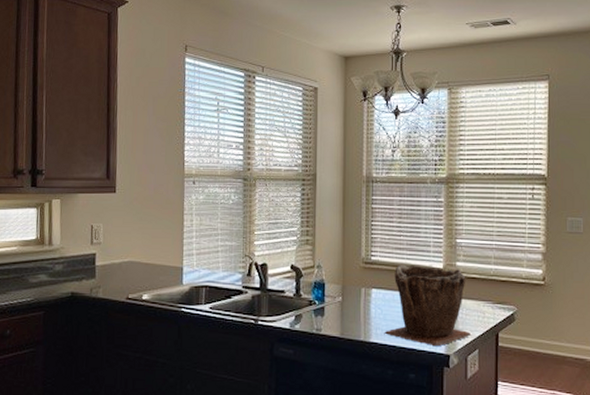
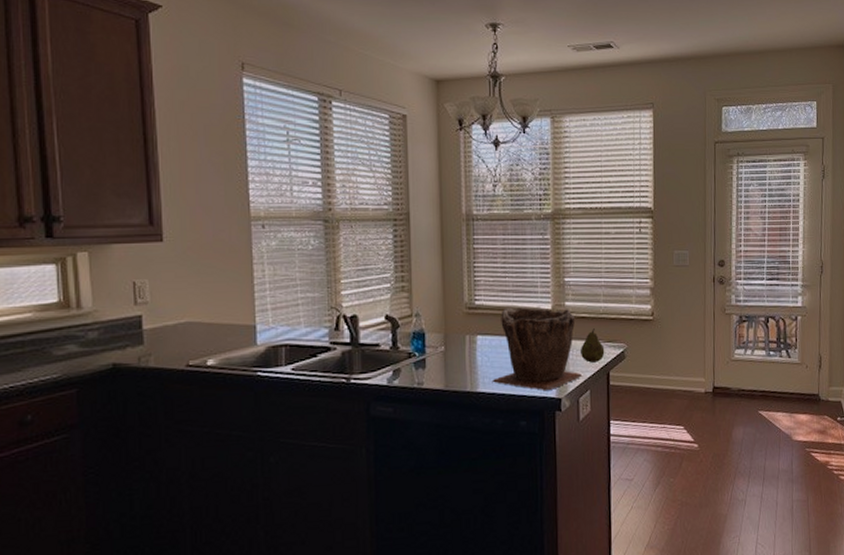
fruit: none [469,289,494,323] -> present [580,328,605,363]

